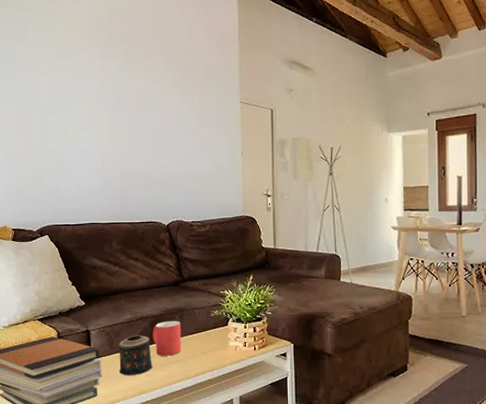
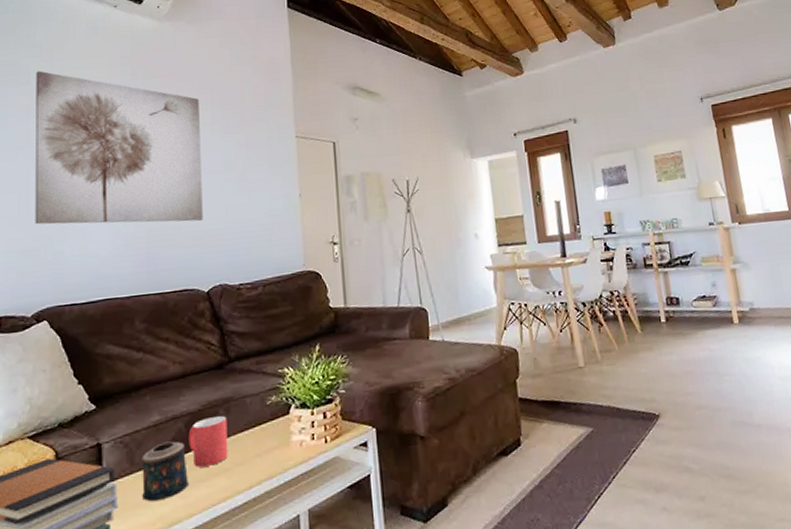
wall art: none [32,30,164,167] -> present [35,70,203,225]

